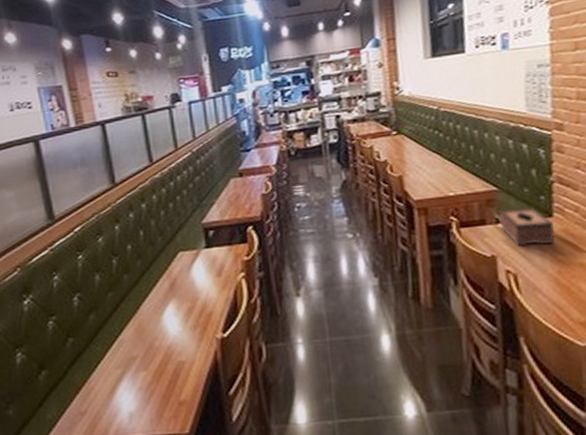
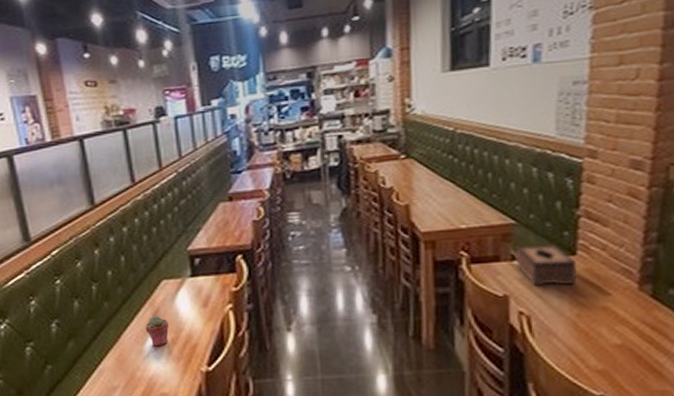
potted succulent: none [163,286,185,316] -> present [145,316,169,347]

